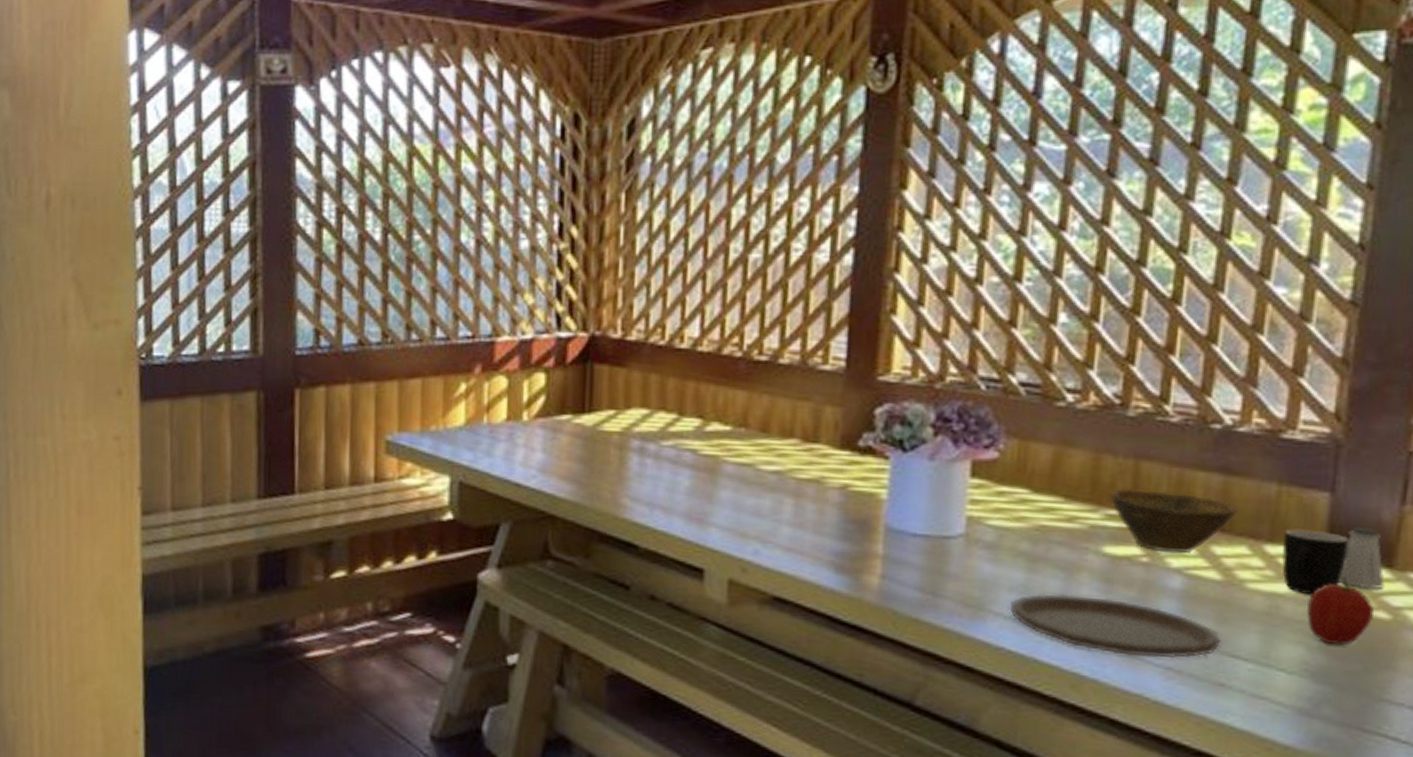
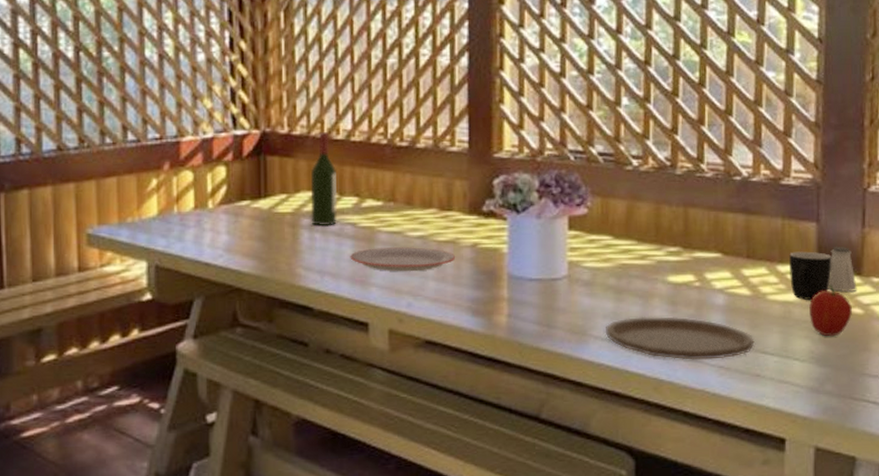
wine bottle: none [642,339,677,452] -> present [310,132,338,227]
plate: none [687,481,819,514] -> present [350,247,456,272]
bowl: present [1109,487,1238,554] -> none [669,229,757,278]

